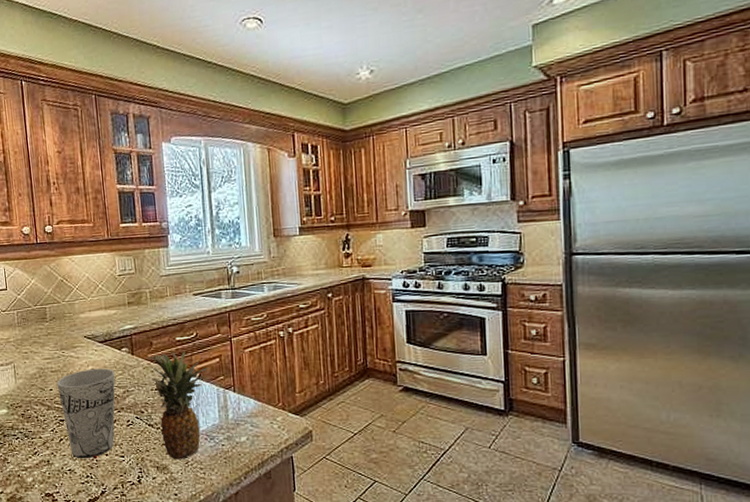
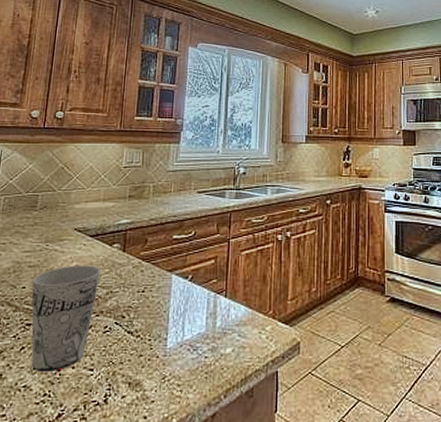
fruit: present [147,351,209,460] -> none [139,250,203,374]

